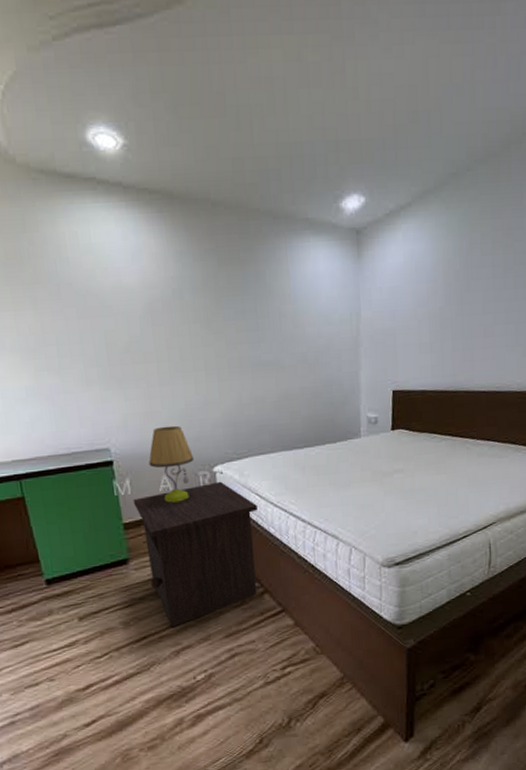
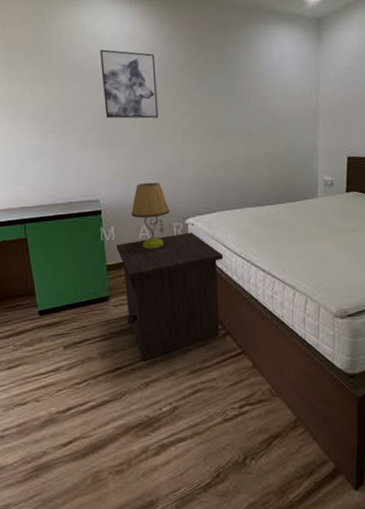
wall art: none [98,266,176,351] -> present [100,49,159,119]

